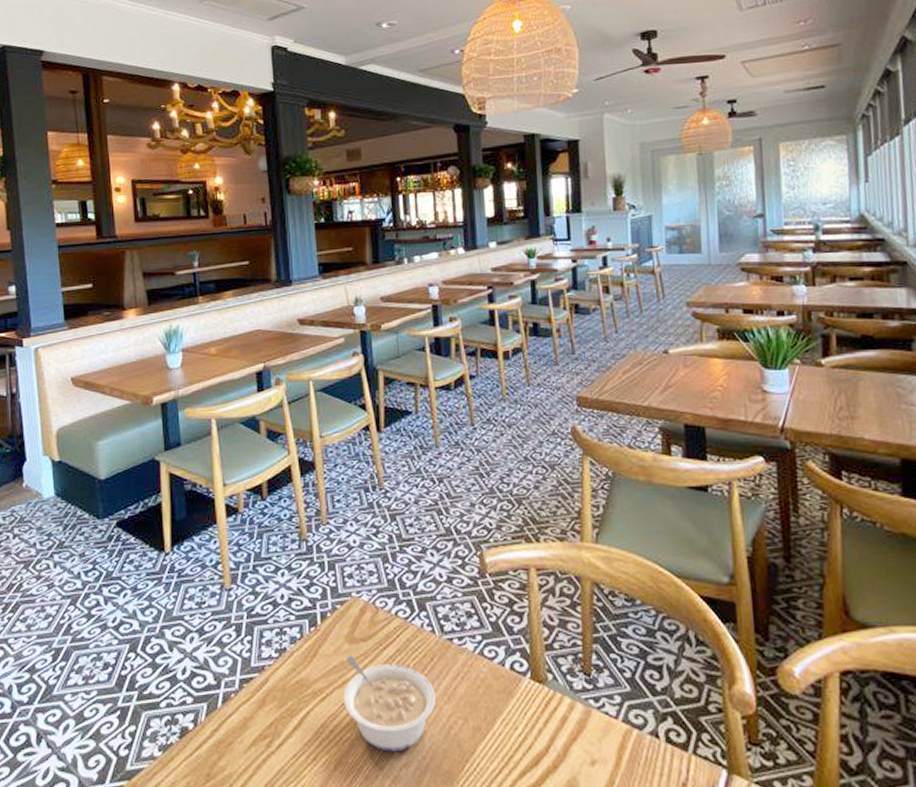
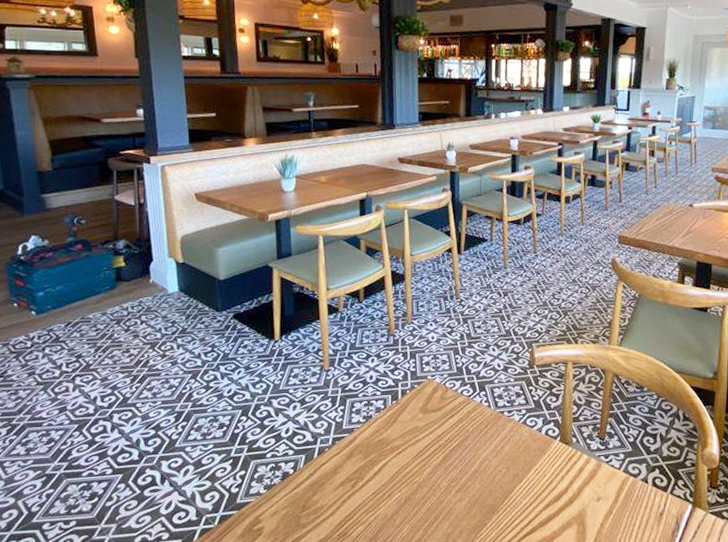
legume: present [343,655,435,752] -> none [415,422,487,491]

